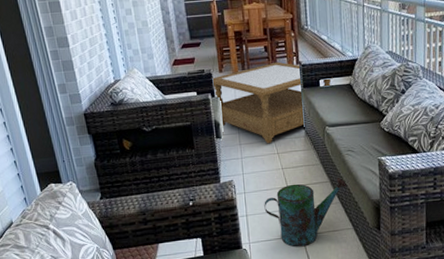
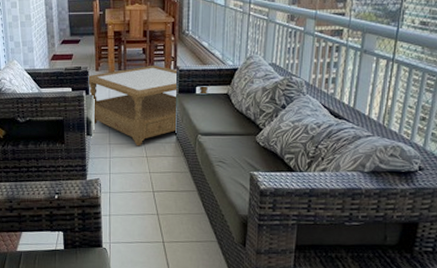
watering can: present [264,177,349,247] -> none [128,187,216,254]

